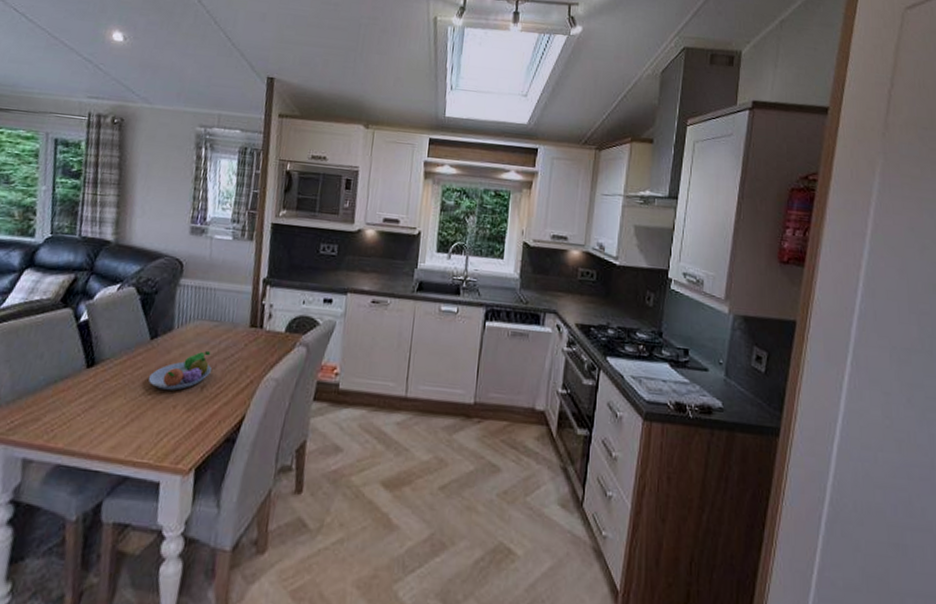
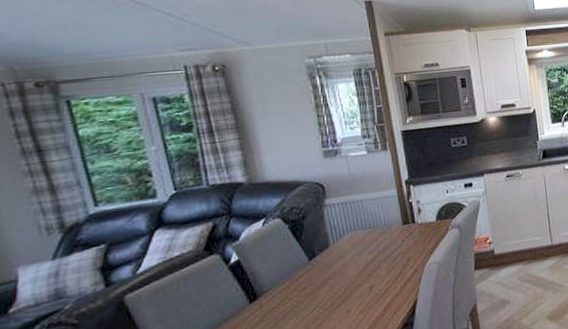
fruit bowl: present [148,351,212,391] -> none [315,255,376,301]

